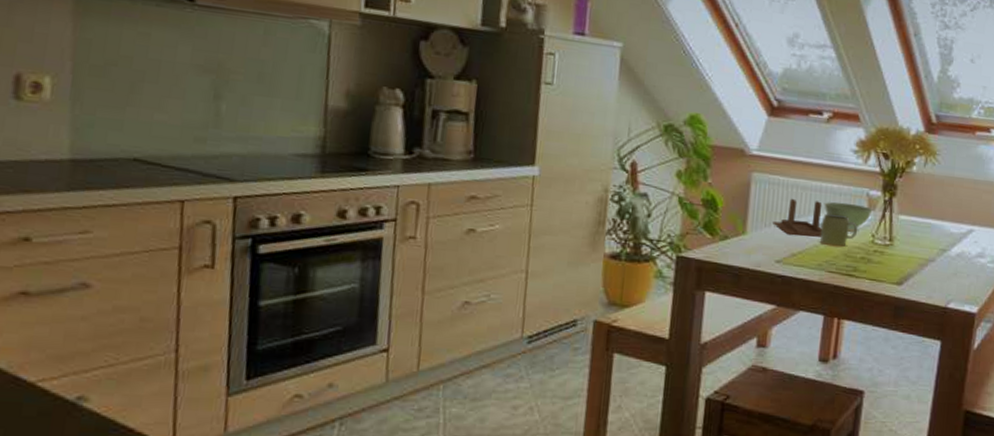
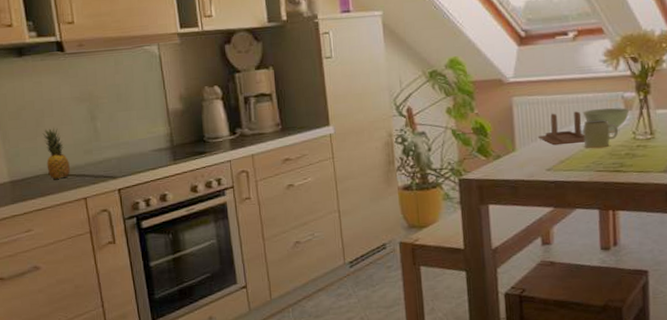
fruit: none [132,97,169,169] -> present [42,128,70,179]

